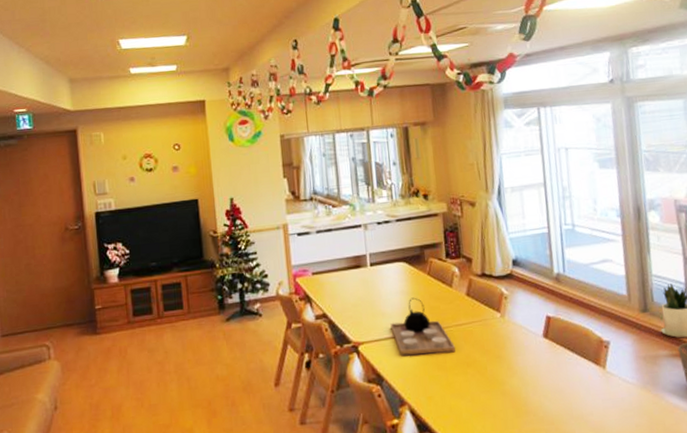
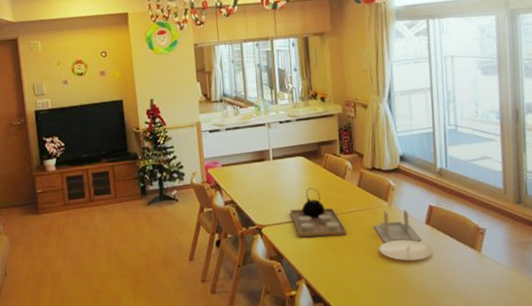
napkin holder: none [485,320,540,361] -> present [374,209,422,244]
plate: none [492,356,553,381] -> present [379,240,433,261]

